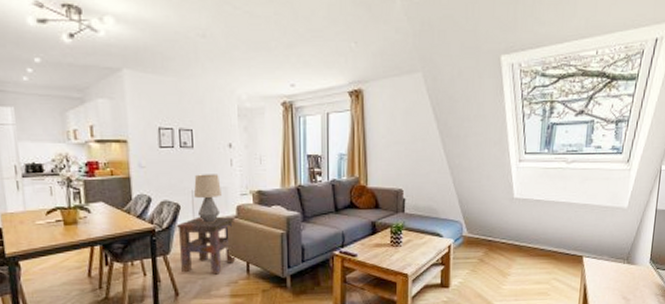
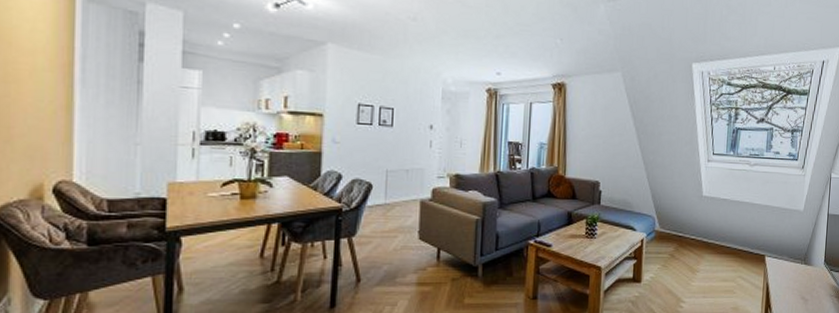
side table: present [177,216,236,275] -> none [366,197,429,260]
lamp: present [193,174,222,223] -> none [388,154,418,205]

